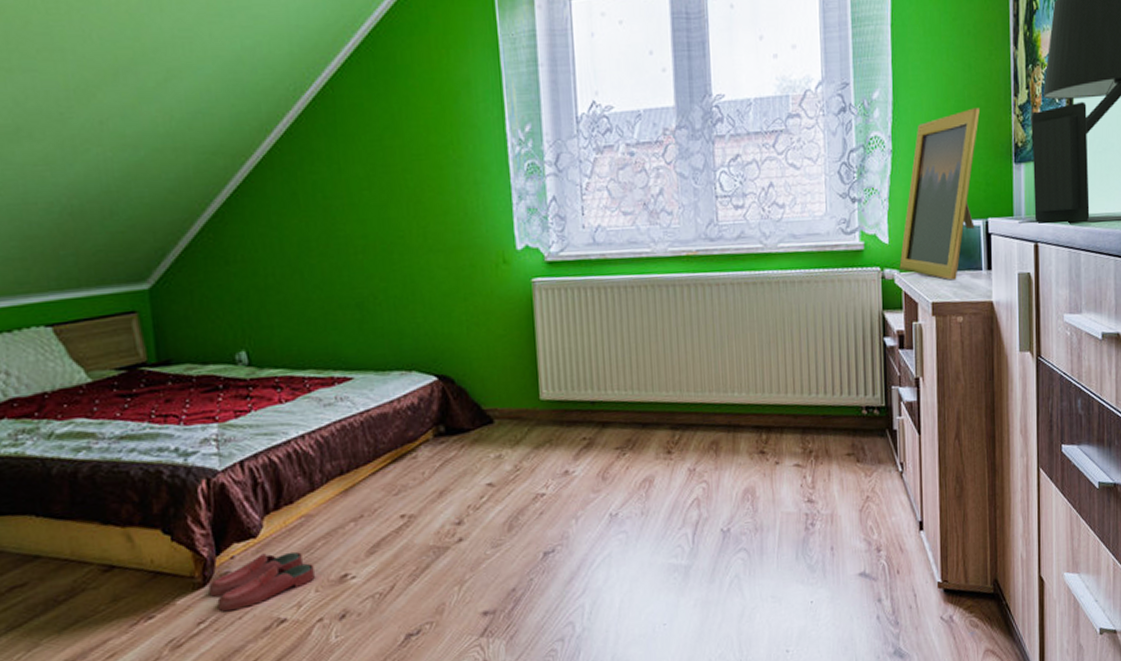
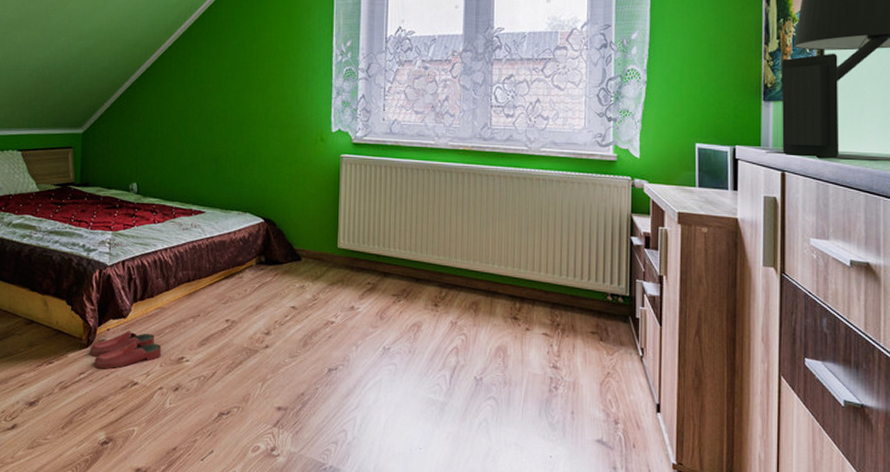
picture frame: present [899,107,981,280] -> none [648,51,732,196]

